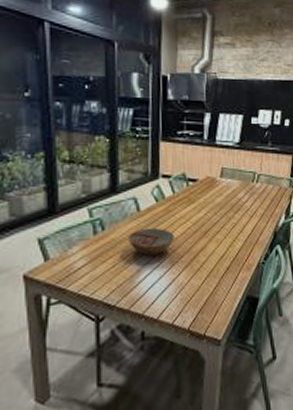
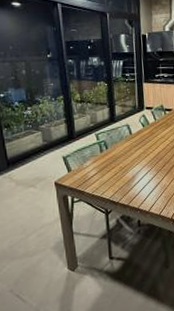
bowl: present [127,227,174,255] -> none [124,145,158,166]

